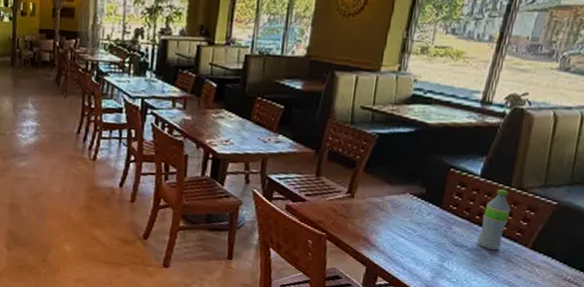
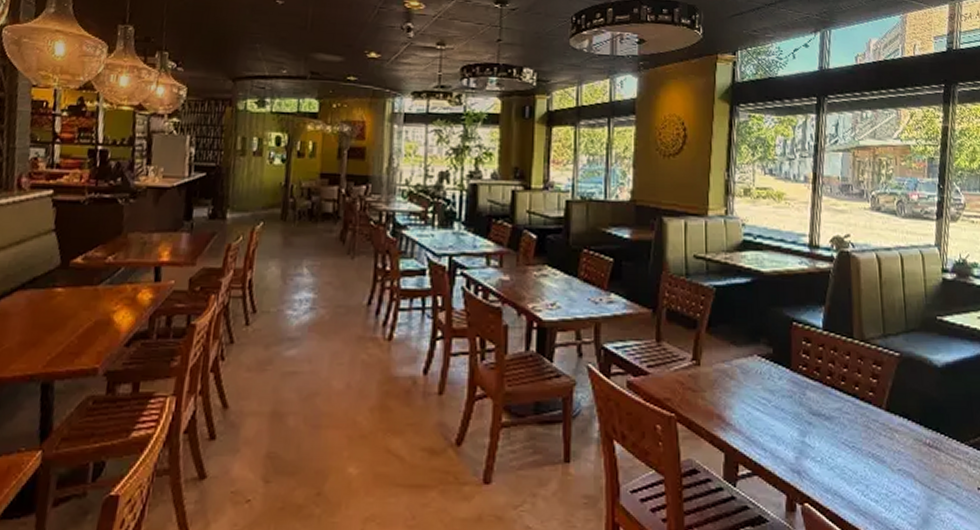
water bottle: present [476,188,511,251] -> none [832,342,859,417]

